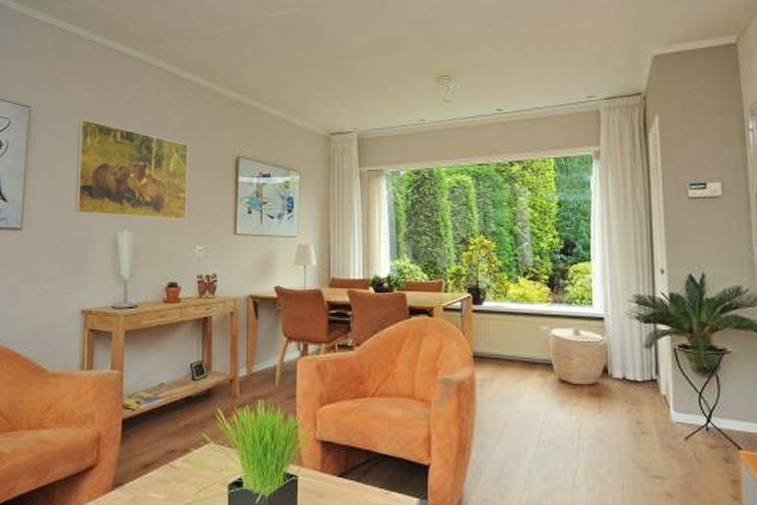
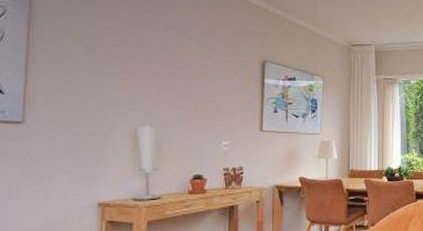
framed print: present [75,119,188,219] -> none [88,13,214,117]

